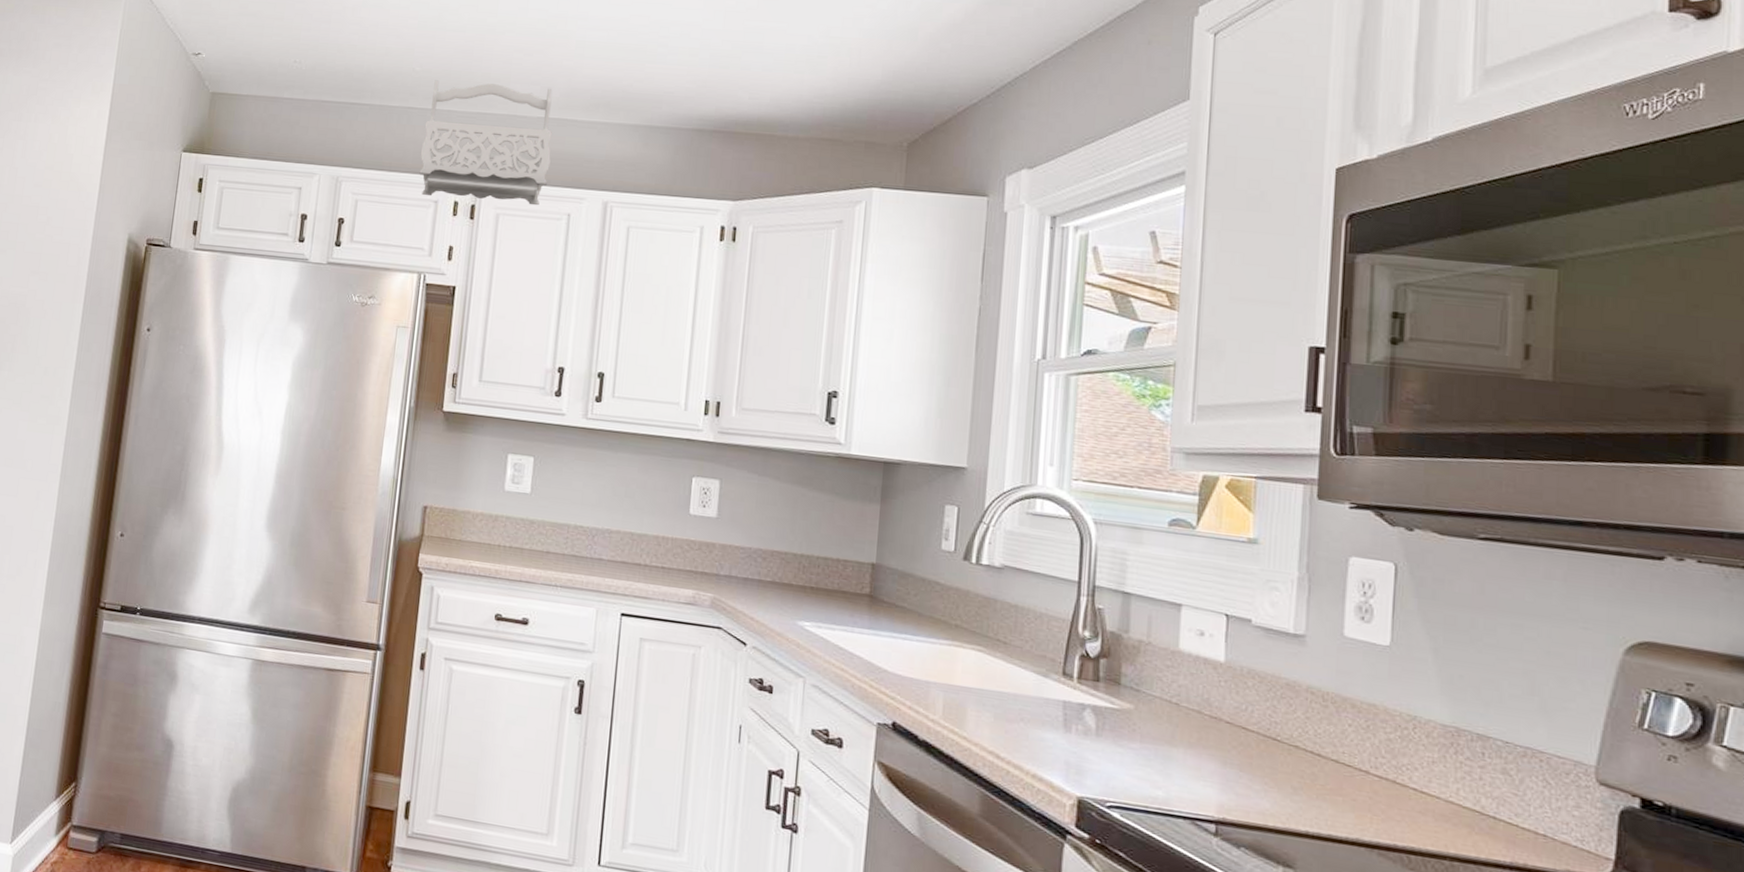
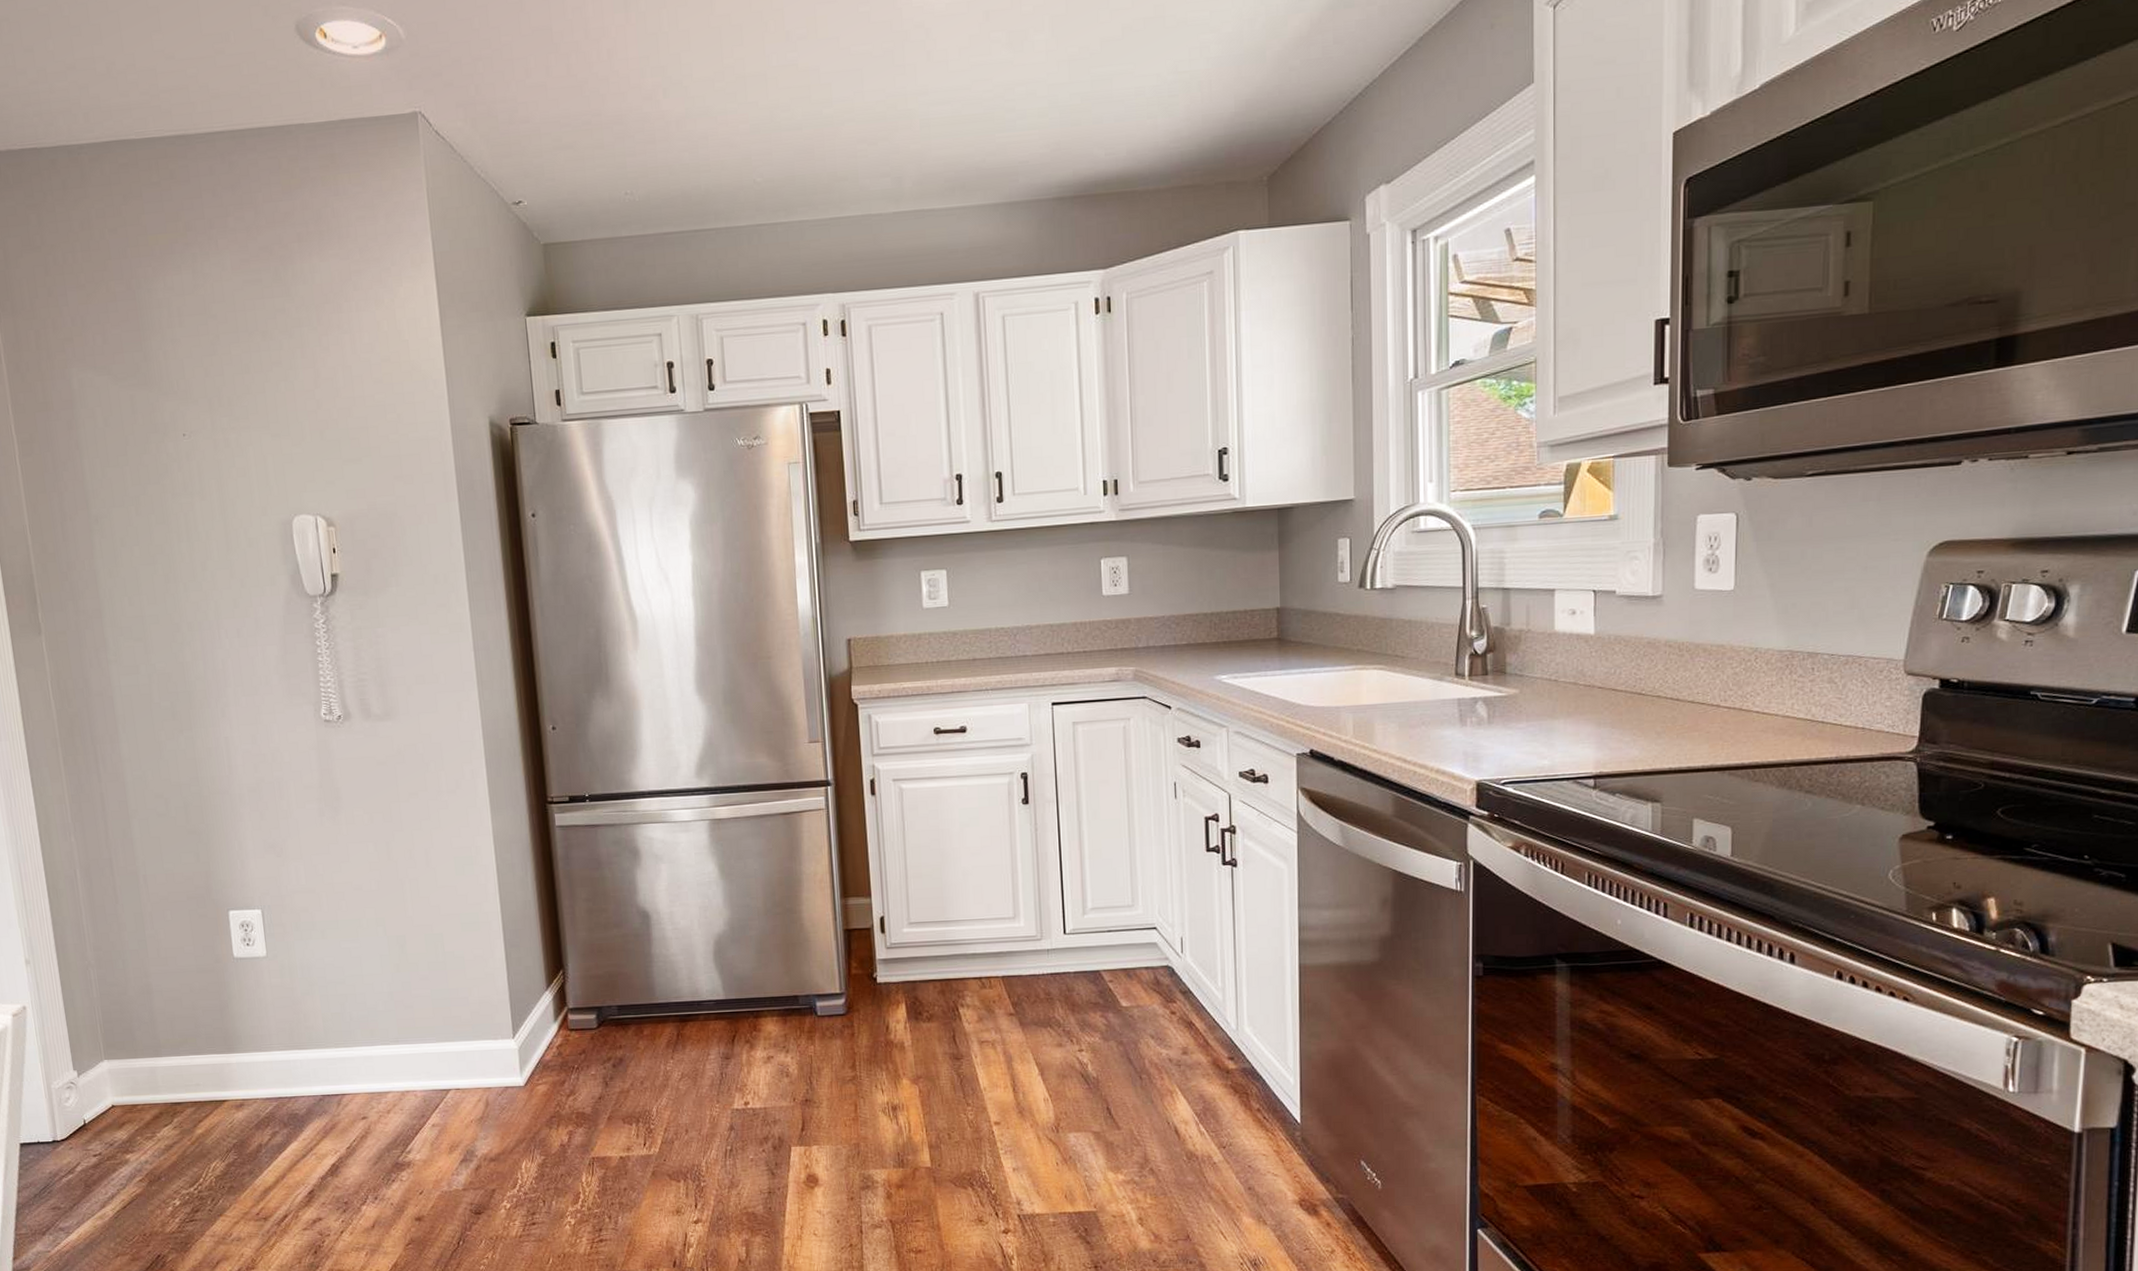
decorative basket: present [419,80,553,206] -> none [777,178,915,319]

